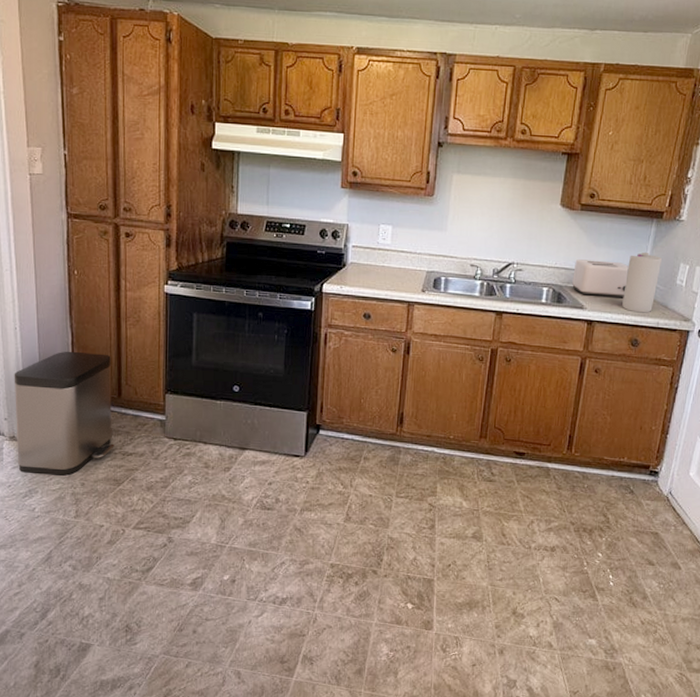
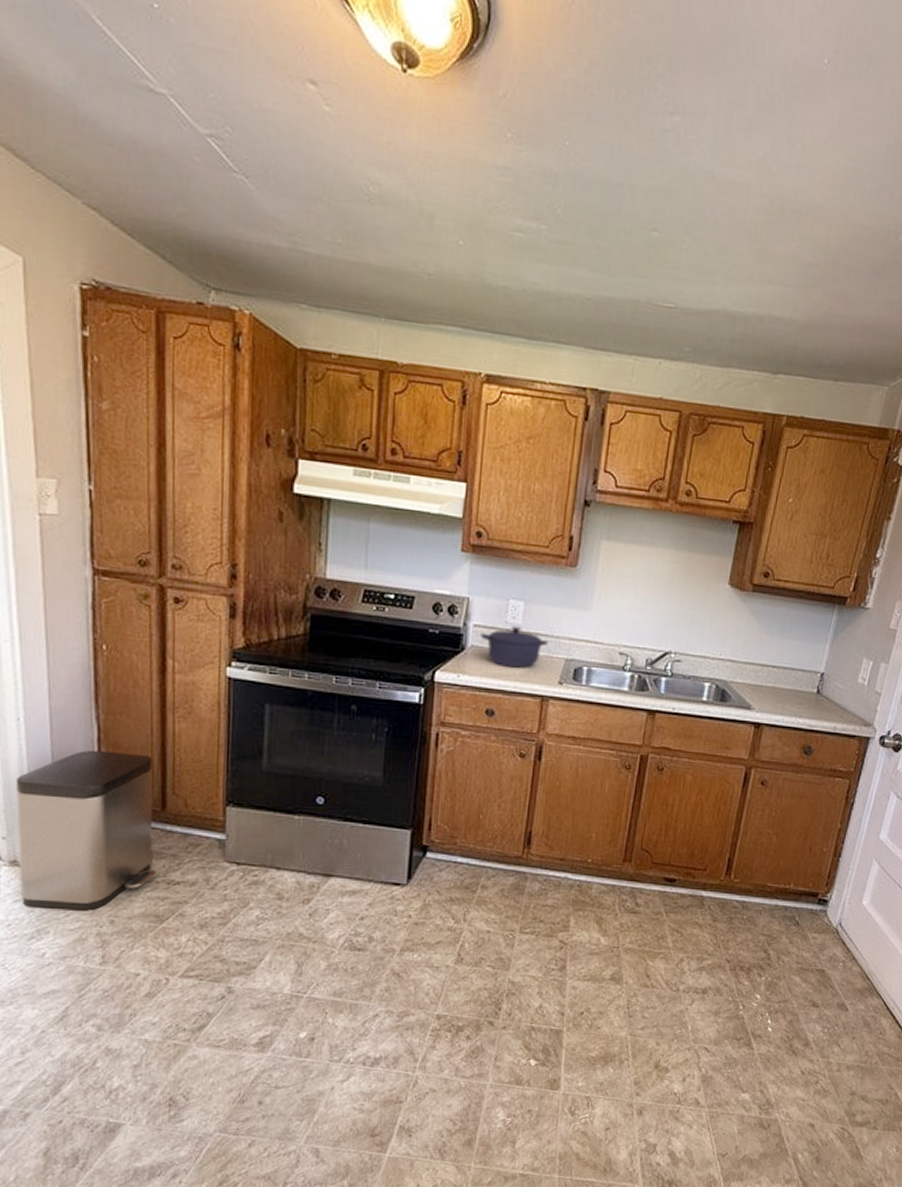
cooking pot: none [357,246,413,280] -> present [479,626,549,668]
toaster: present [572,259,629,299] -> none [738,650,805,698]
paper towel holder: present [622,252,662,313] -> none [795,643,843,716]

